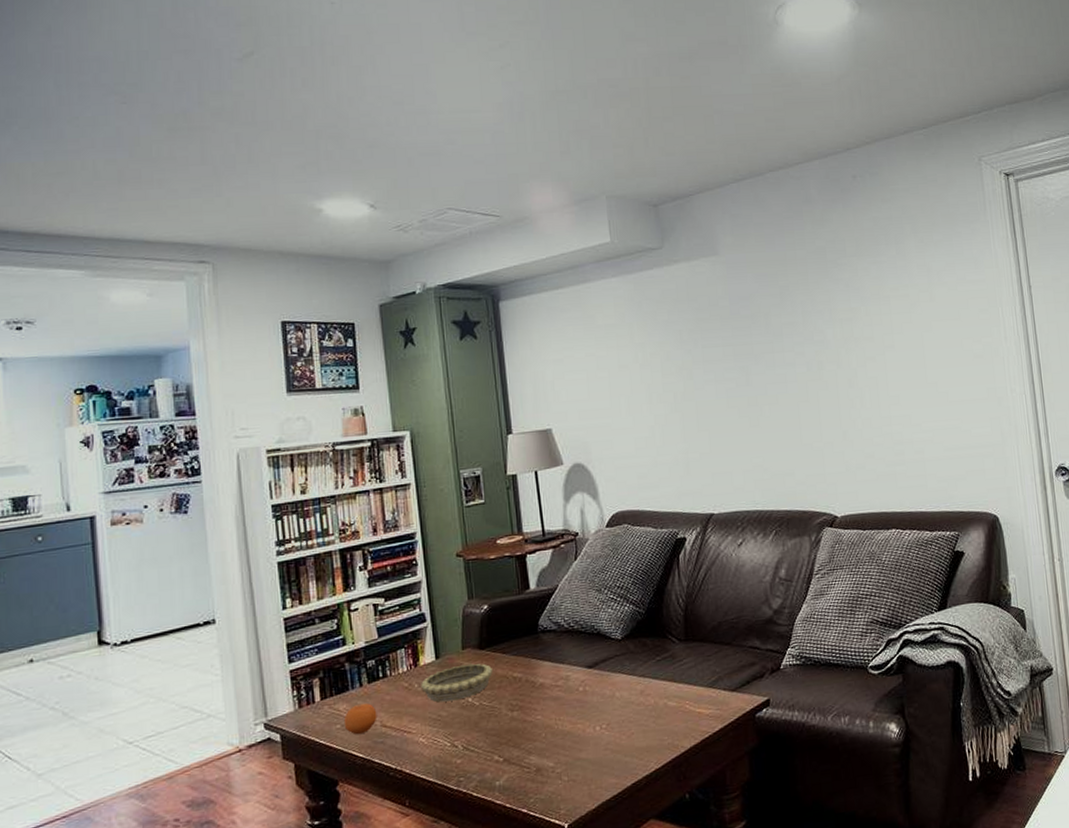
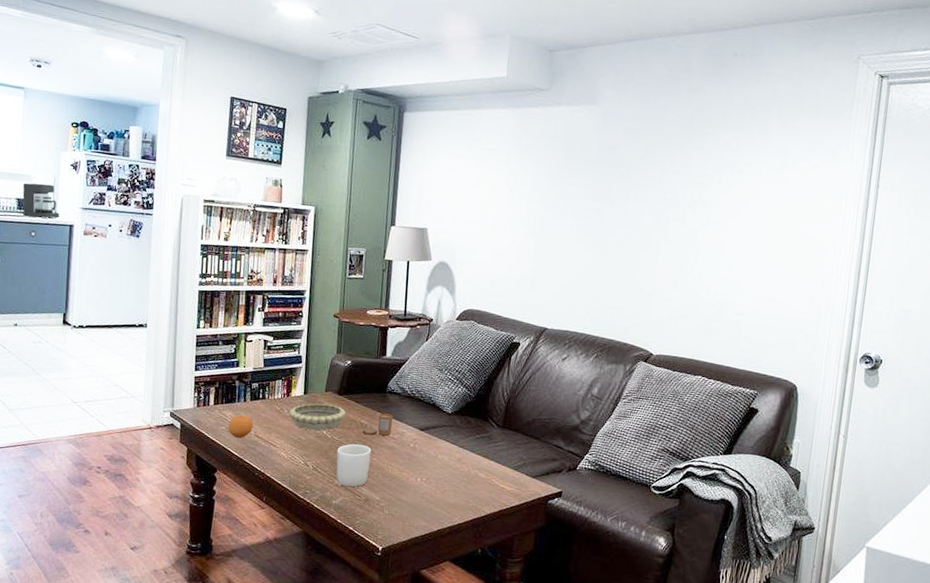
coffee maker: none [16,471,74,519] -> present [22,183,60,219]
mug: none [489,703,535,761] -> present [336,444,372,487]
candle: none [517,657,554,690] -> present [362,413,394,436]

